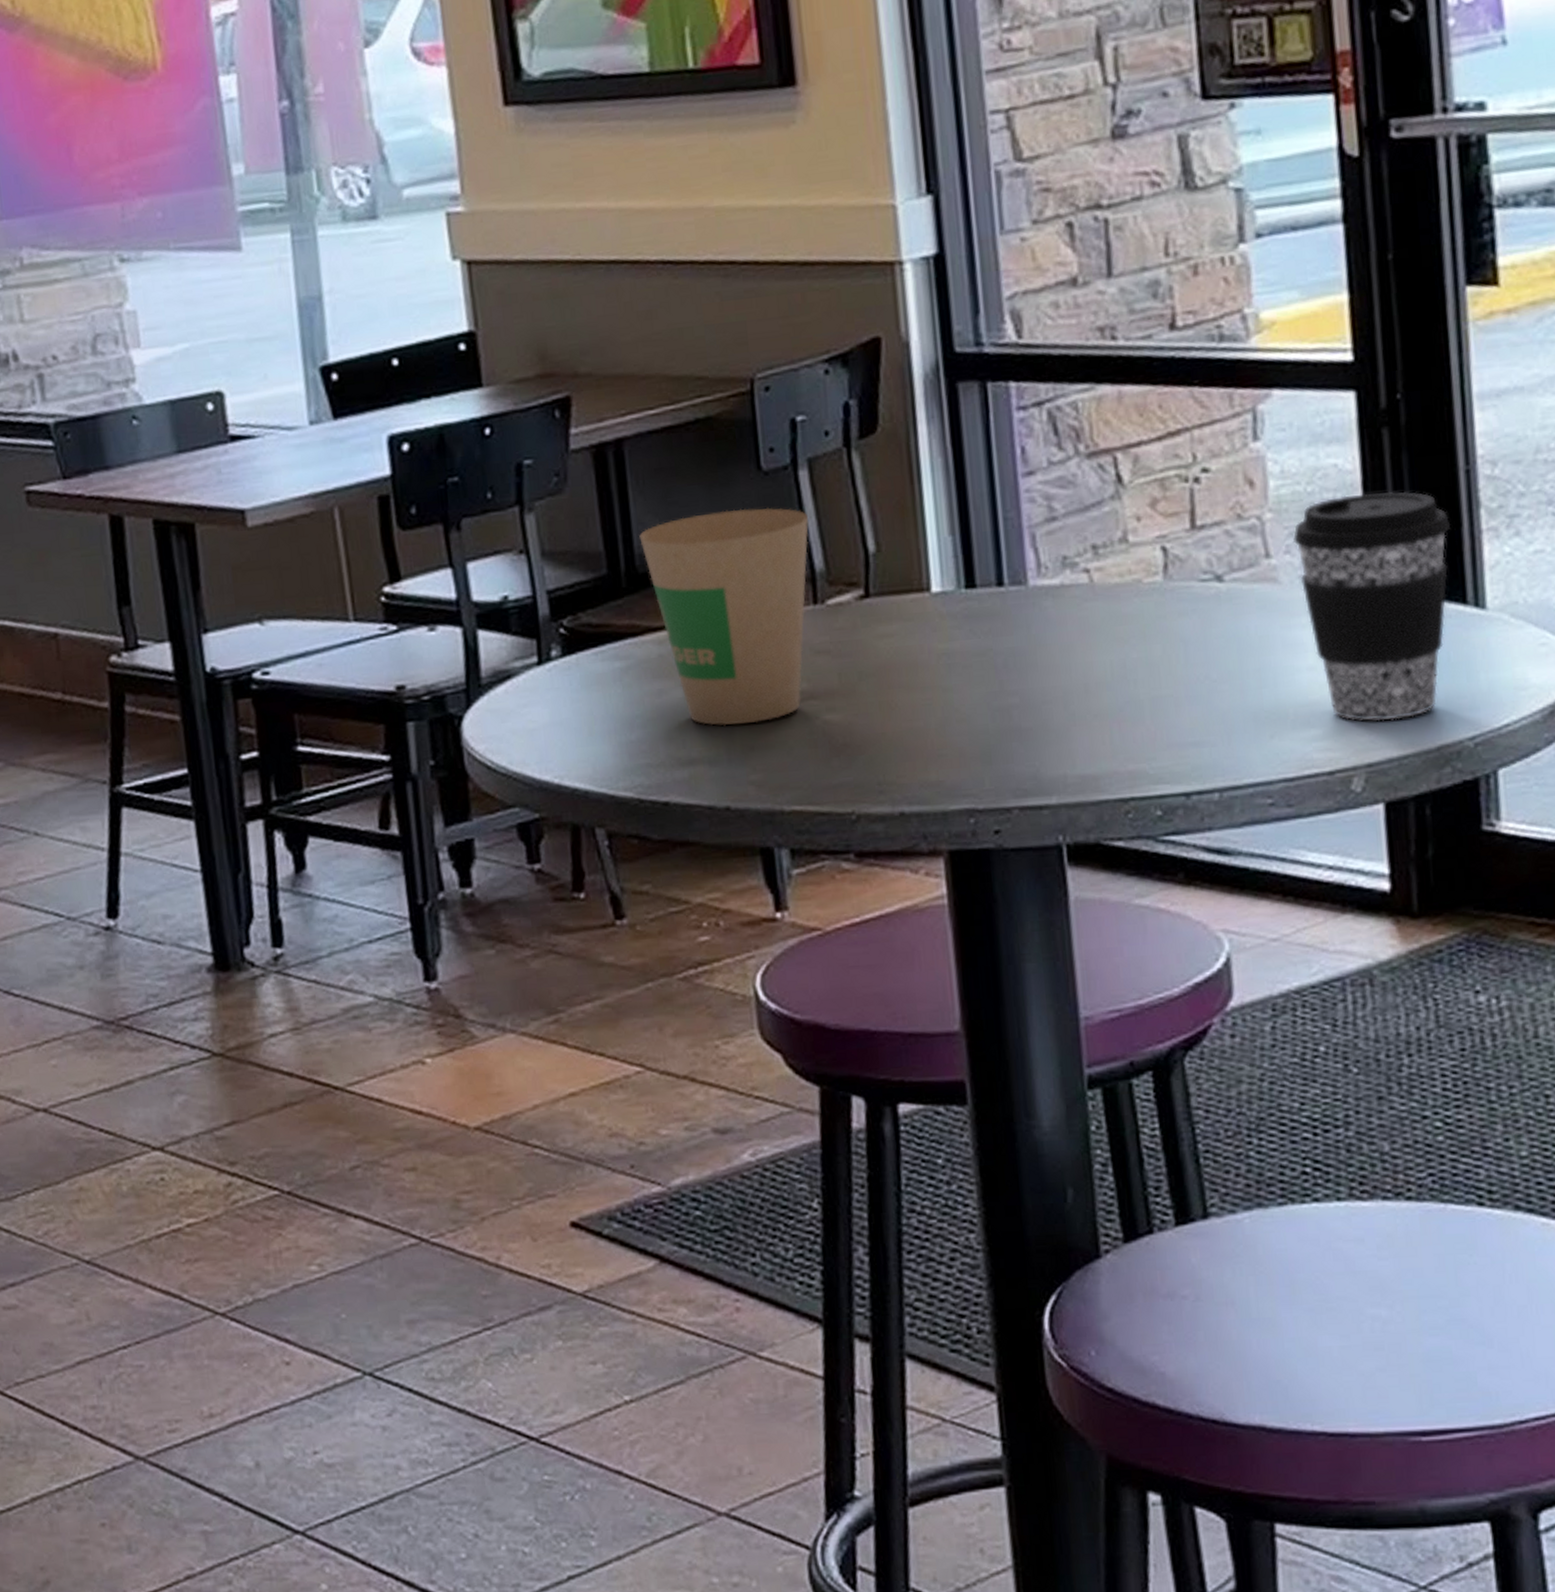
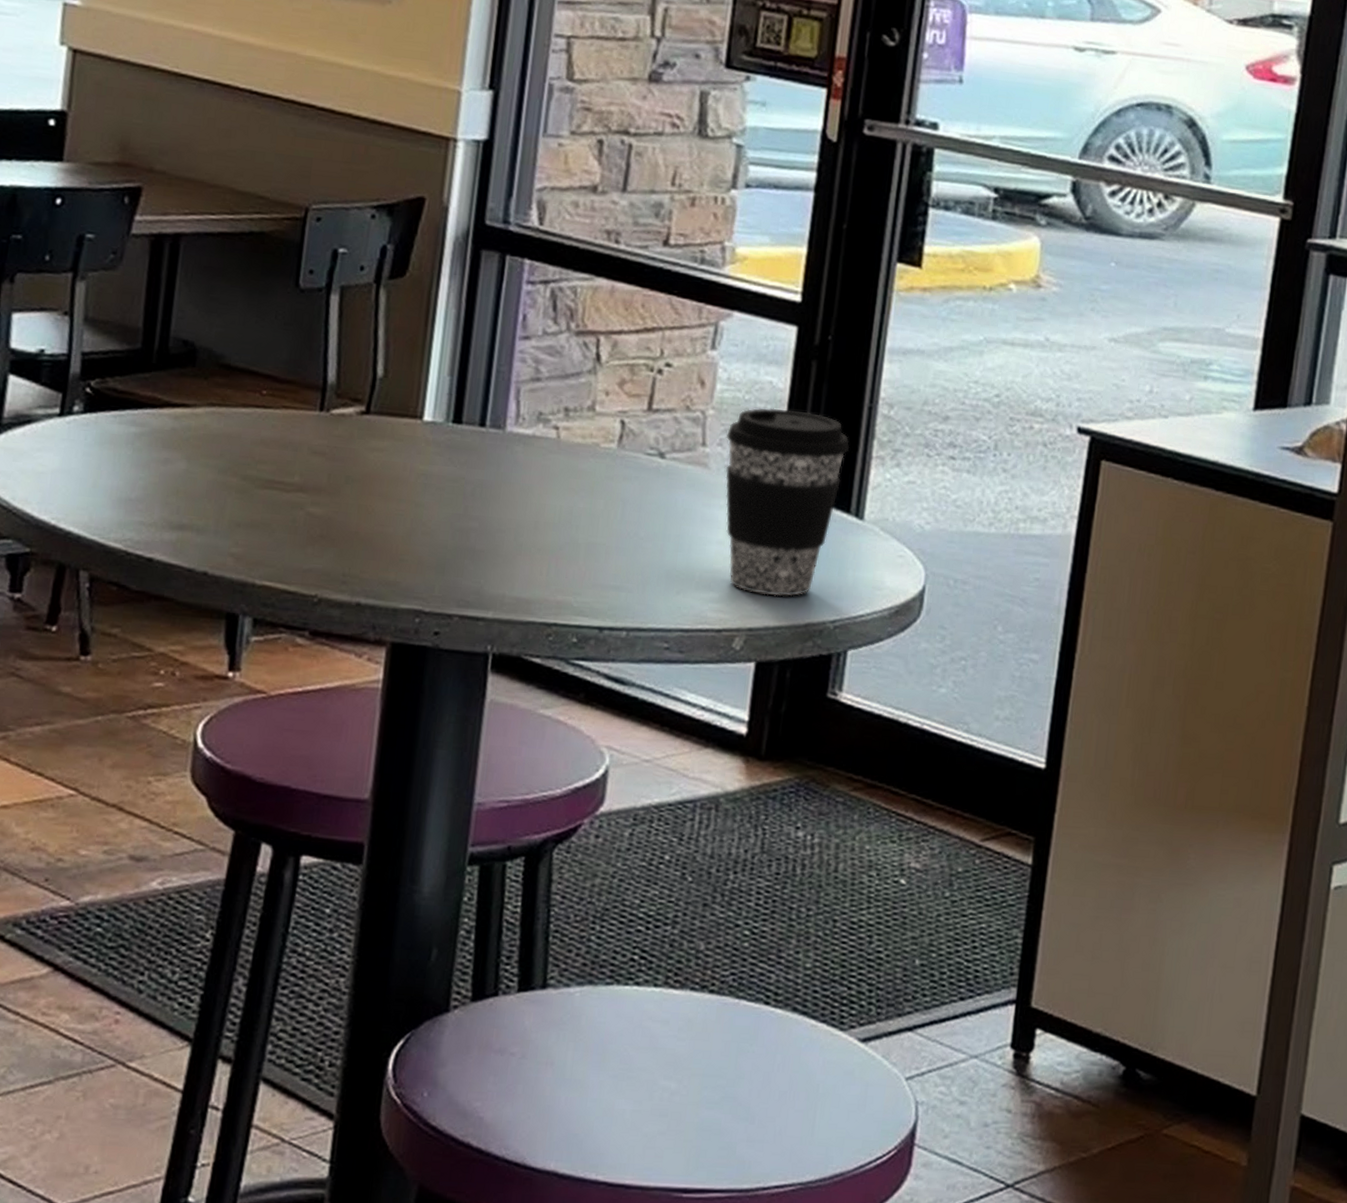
paper cup: present [639,507,809,726] -> none [177,313,332,503]

